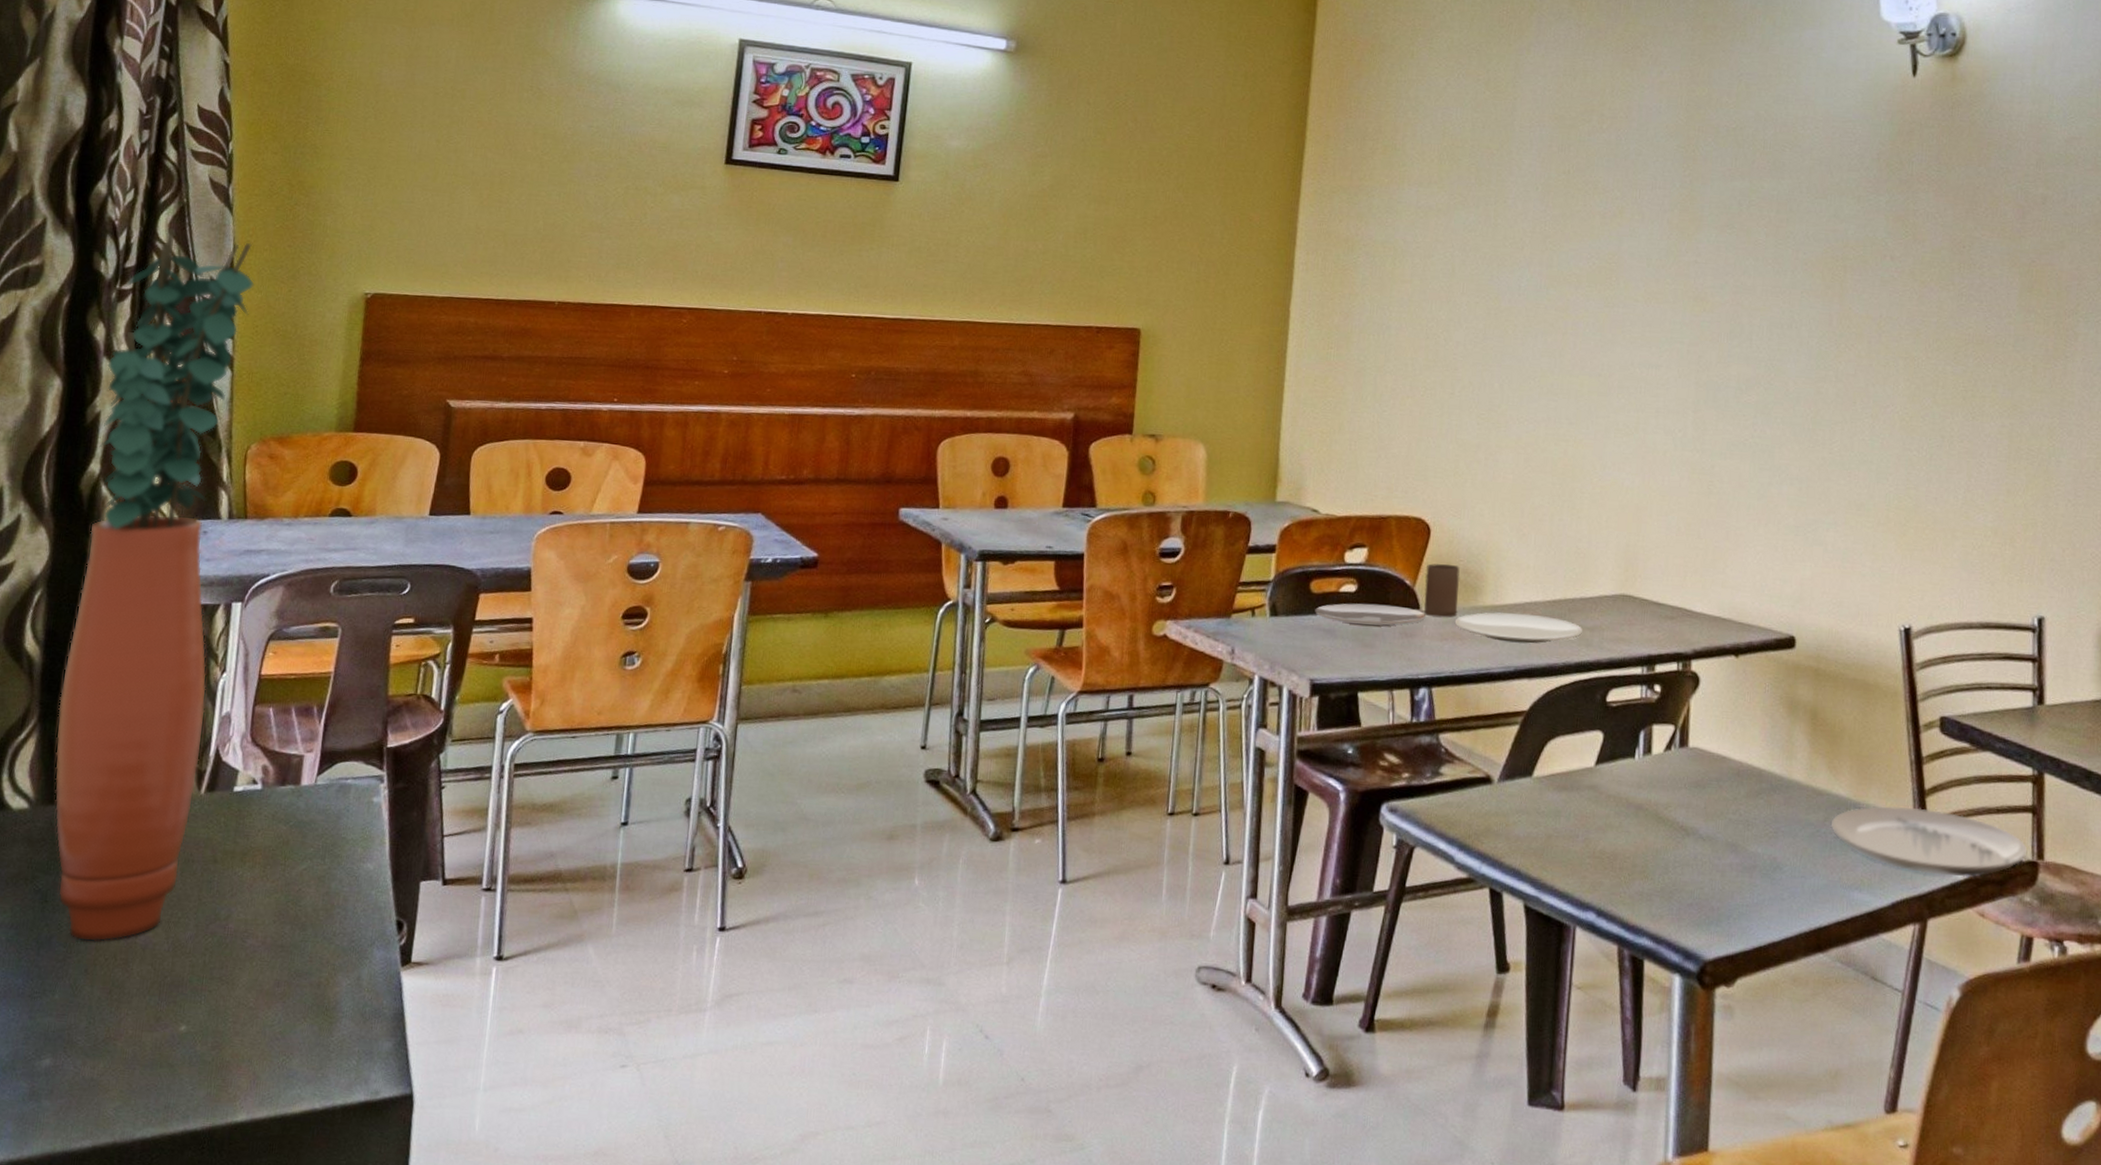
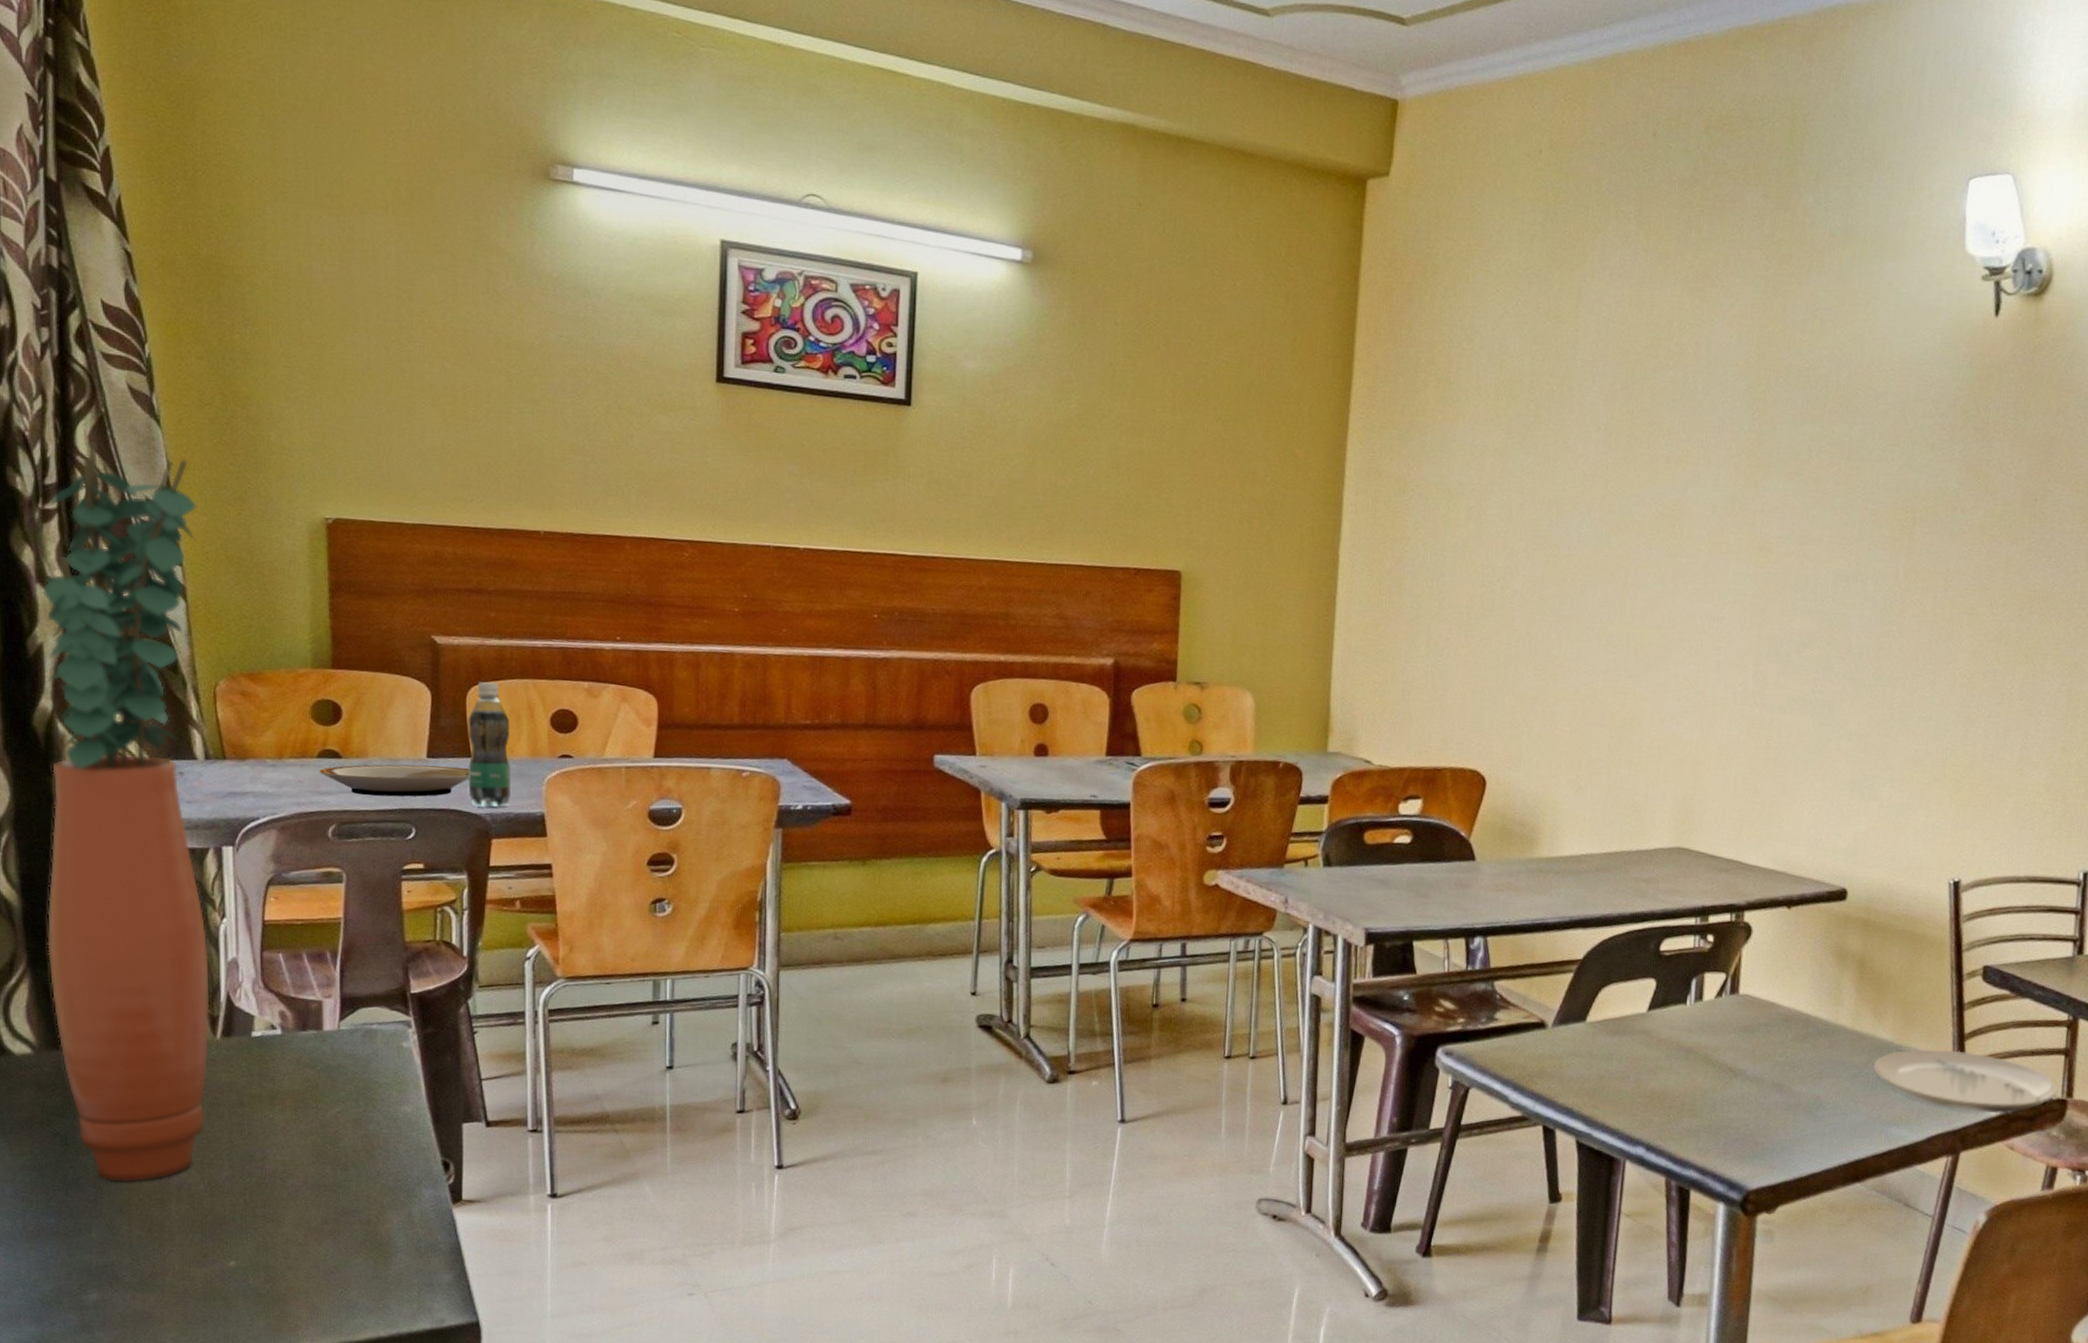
plate: none [329,522,467,554] -> present [319,764,469,797]
bottle: none [464,442,509,563] -> present [468,682,510,808]
plate: present [1315,603,1425,627] -> none [1369,854,1481,878]
cup: present [1424,563,1460,618] -> none [1479,815,1516,870]
plate: present [1454,612,1582,644] -> none [1510,864,1638,895]

